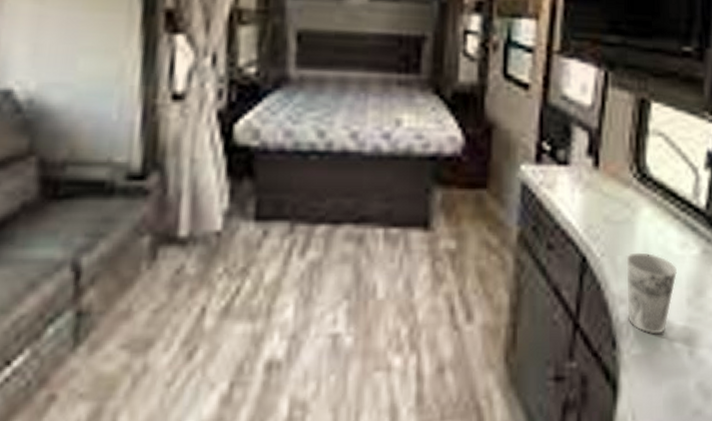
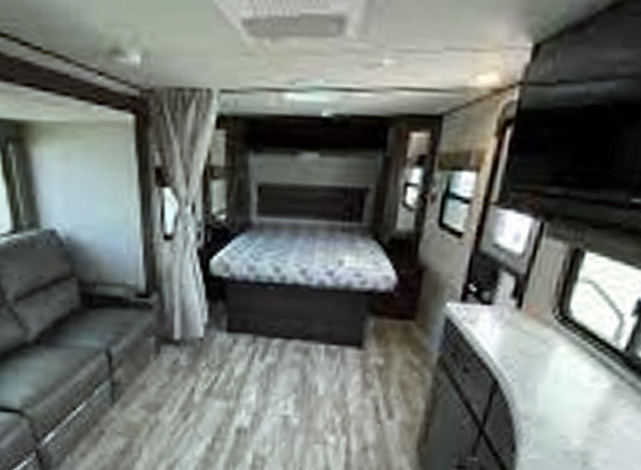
cup: present [626,252,677,335] -> none [530,381,584,447]

